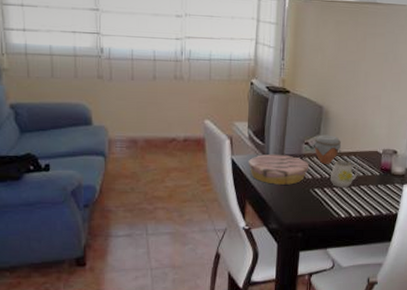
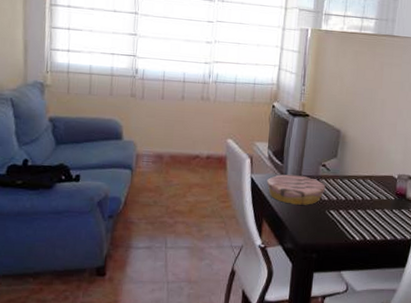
jar: present [312,134,341,164] -> none [328,157,357,187]
mug: present [331,161,359,188] -> none [346,184,374,211]

